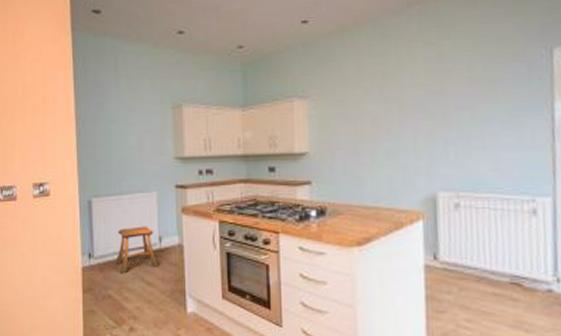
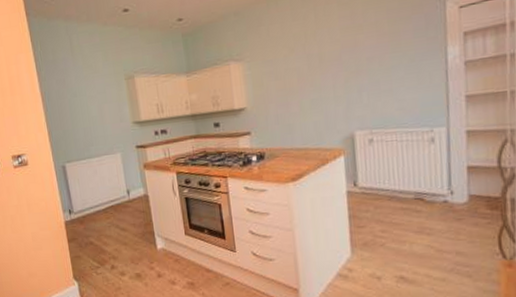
stool: present [115,226,160,274] -> none [91,182,131,224]

